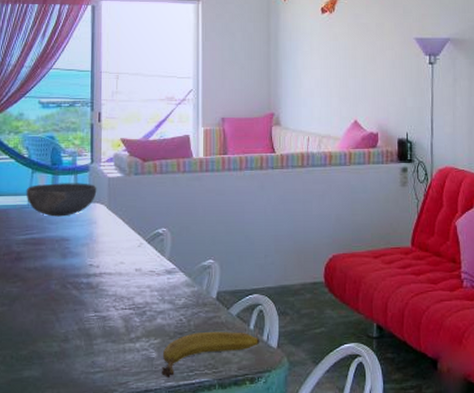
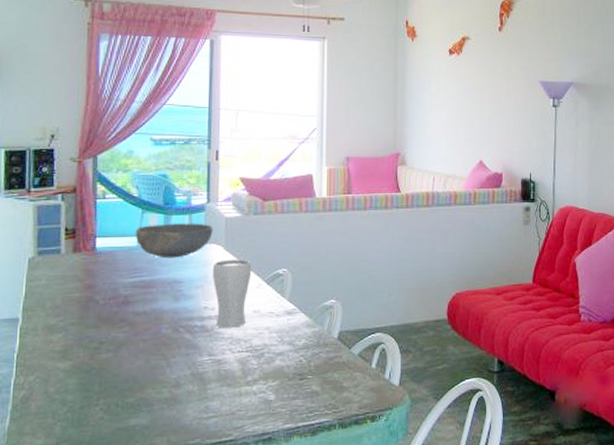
drinking glass: none [96,218,134,286] -> present [212,259,252,328]
fruit: present [161,331,260,378] -> none [279,371,382,420]

